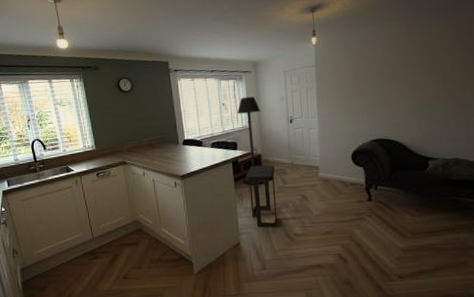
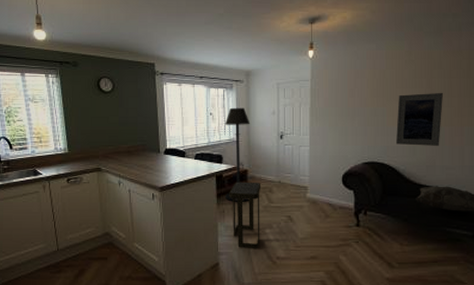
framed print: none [401,67,446,121] -> present [396,92,443,146]

